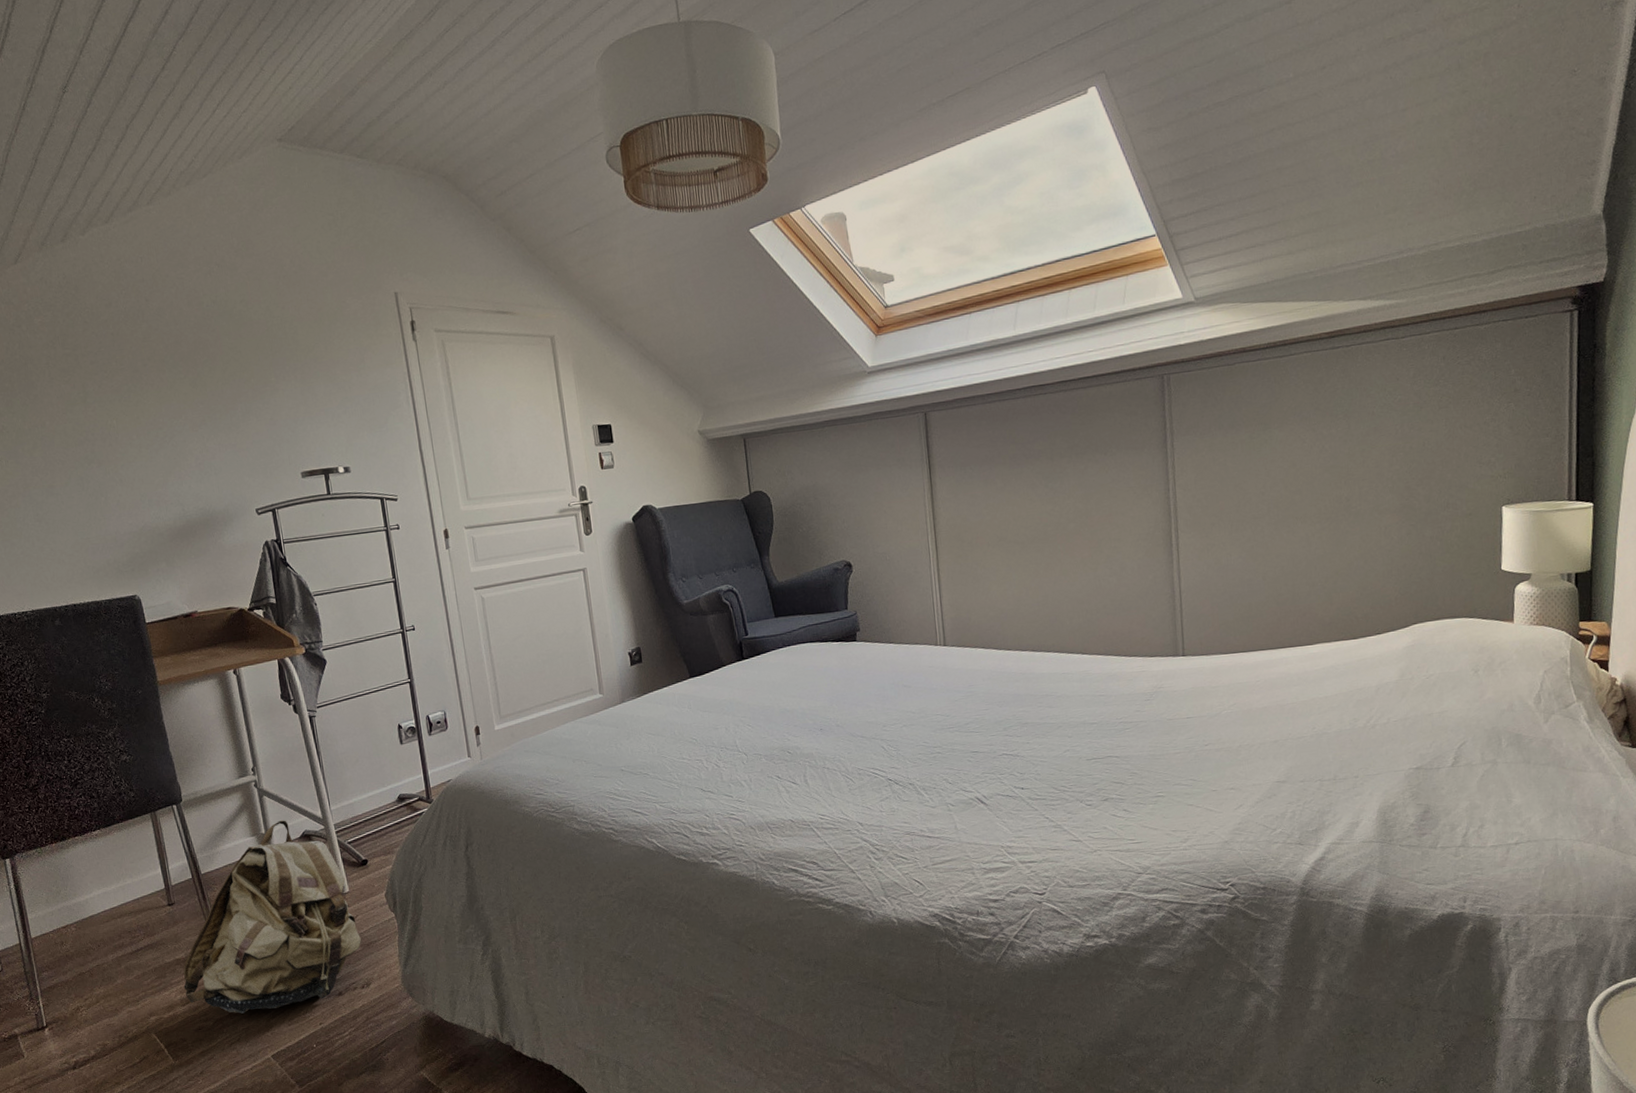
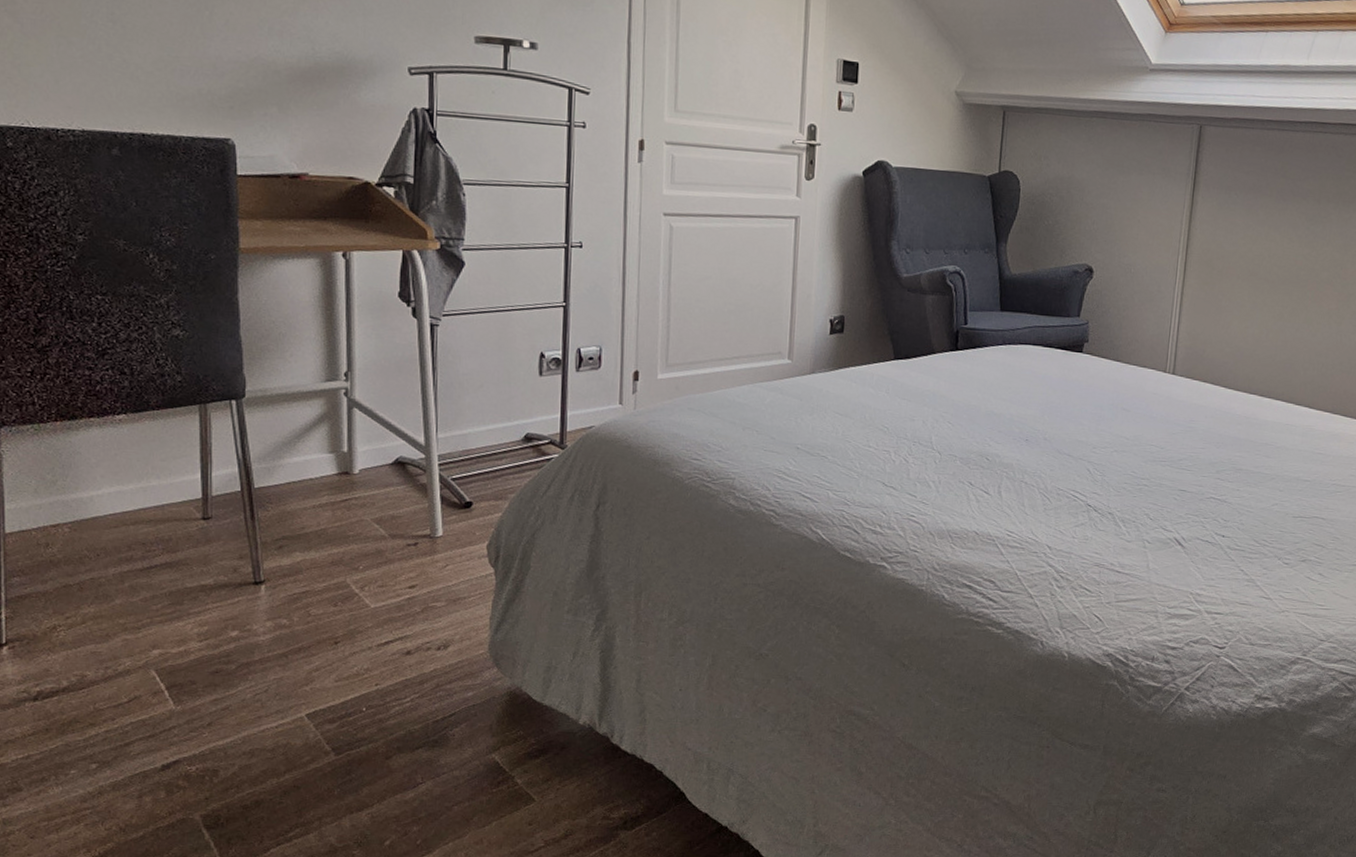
backpack: present [183,820,361,1014] -> none [205,440,447,661]

